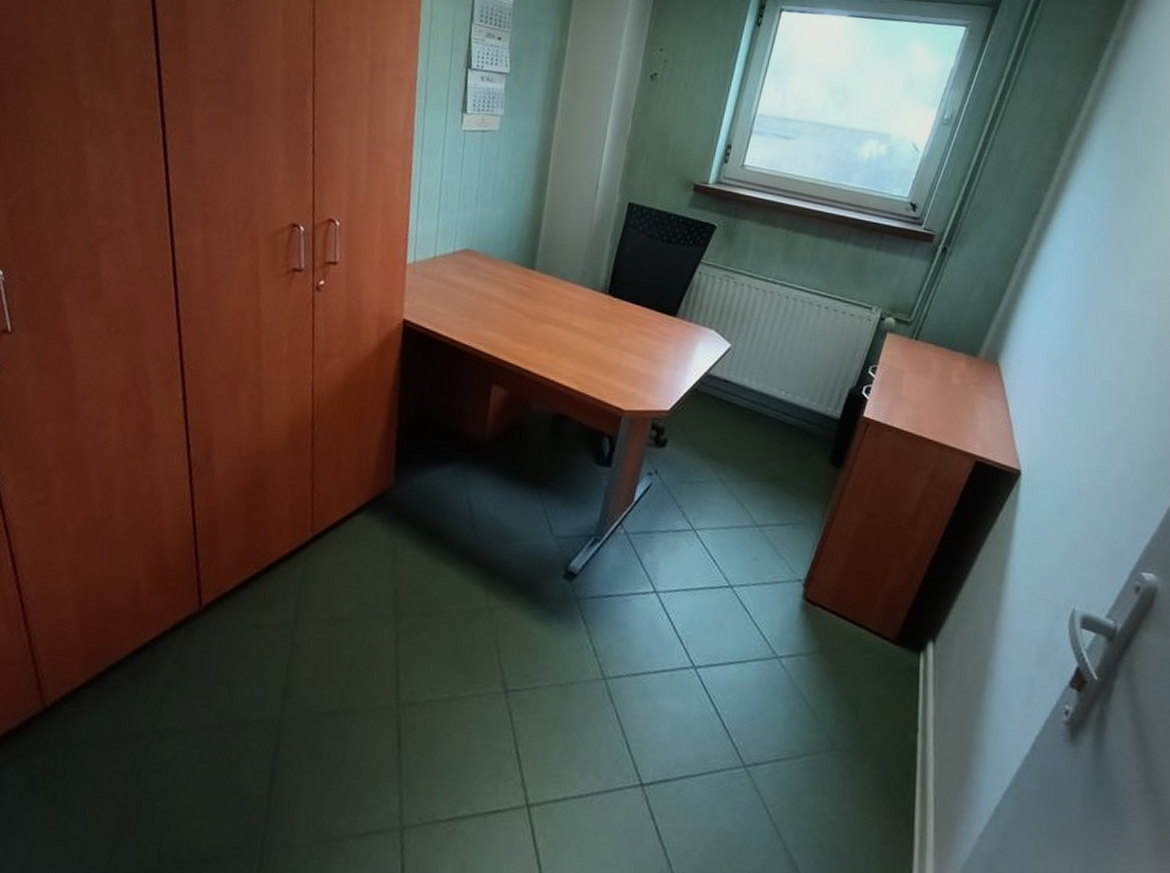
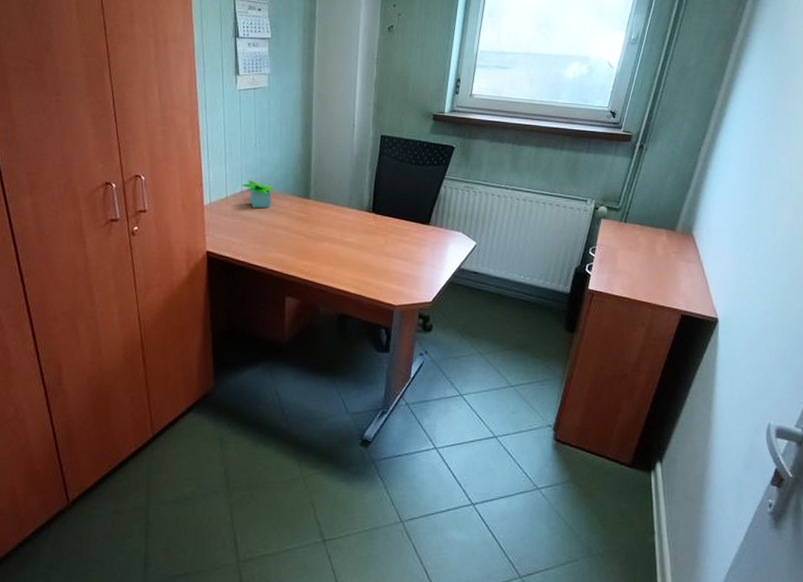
potted plant: none [454,239,494,275] -> present [241,180,275,209]

